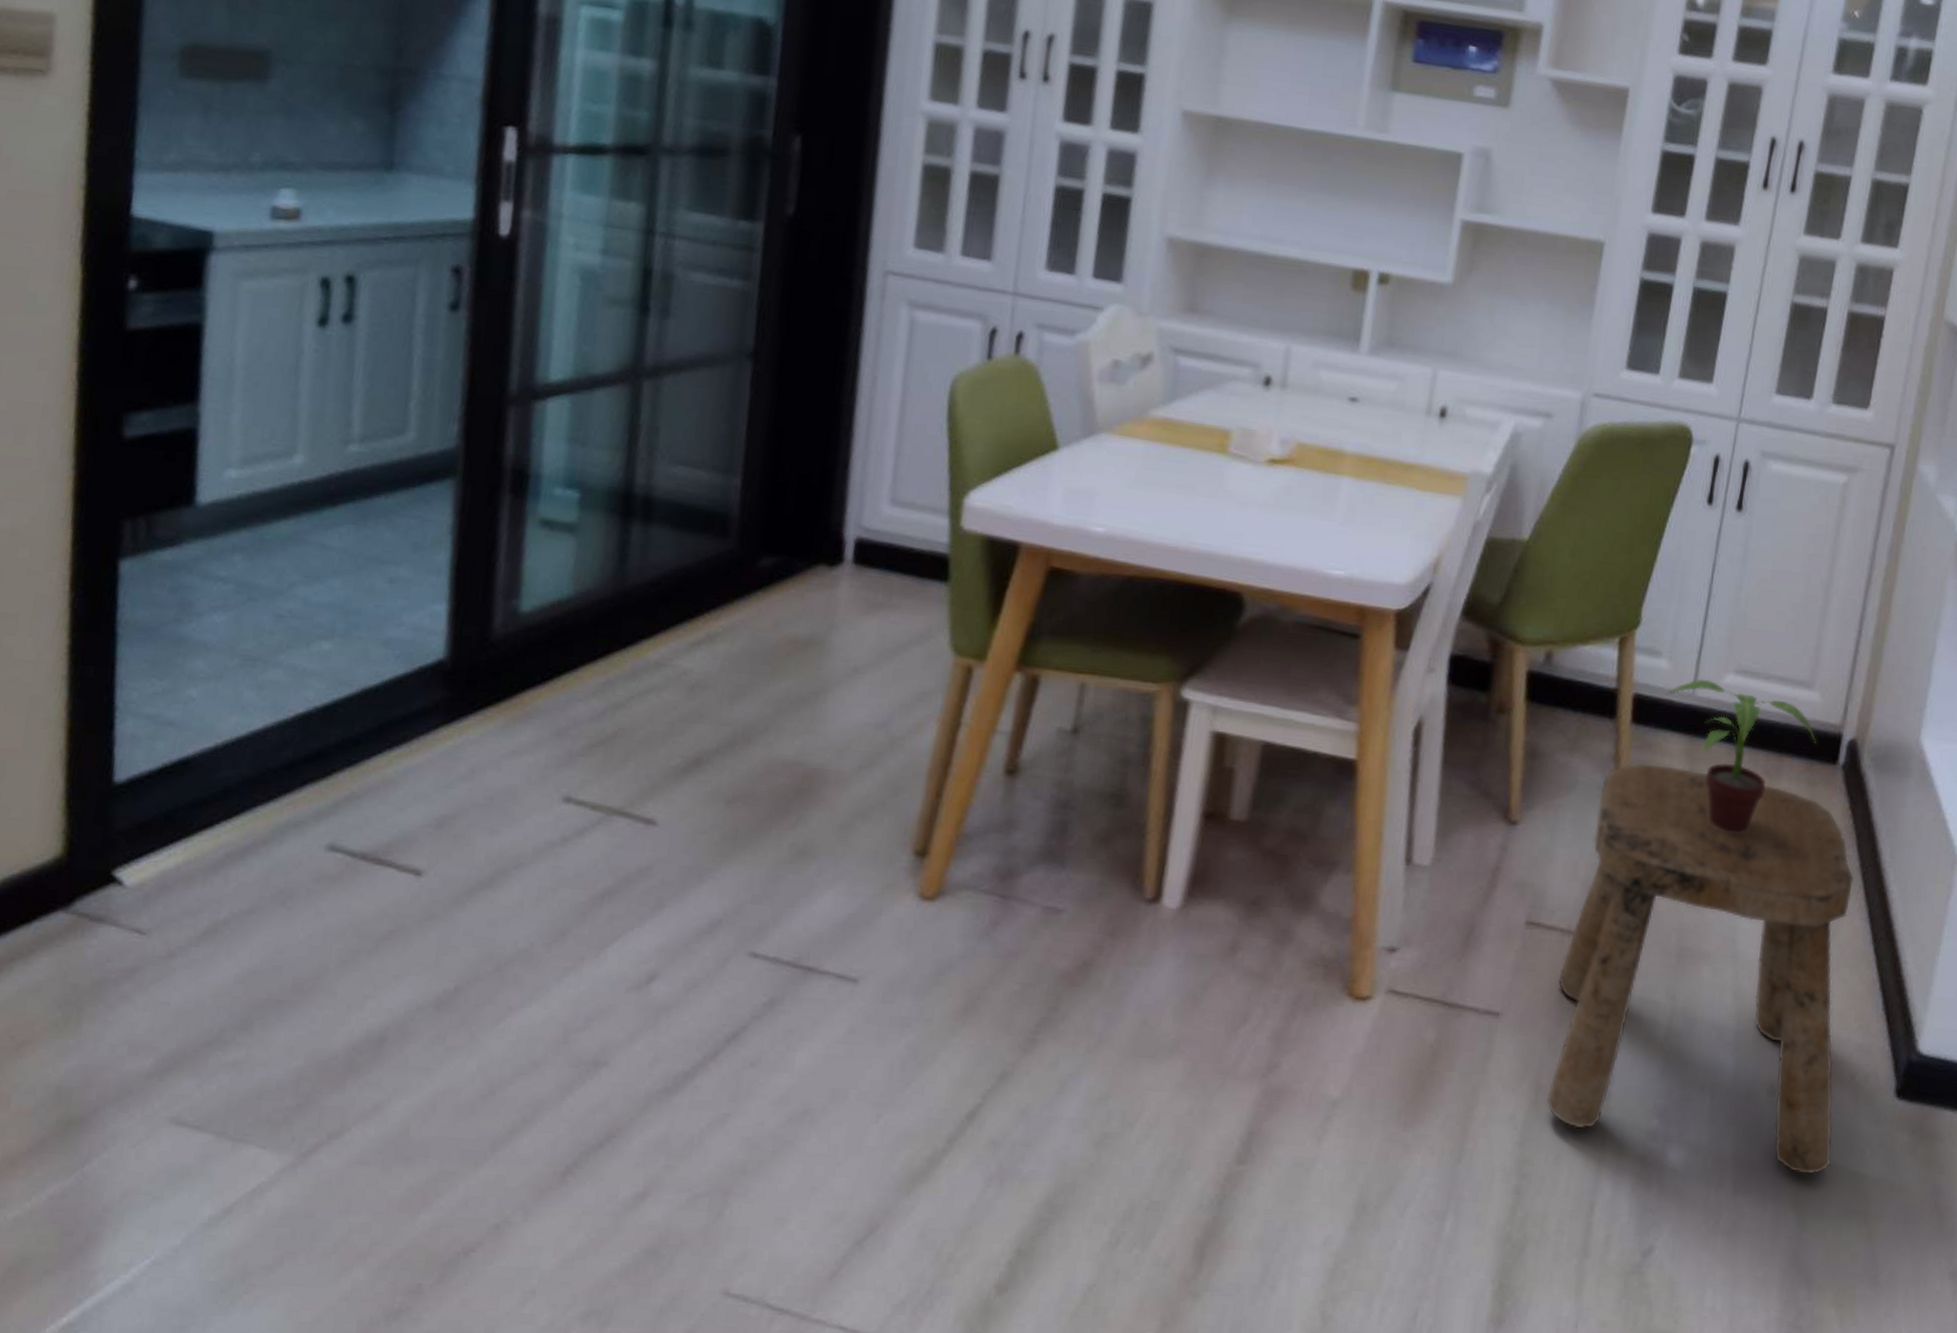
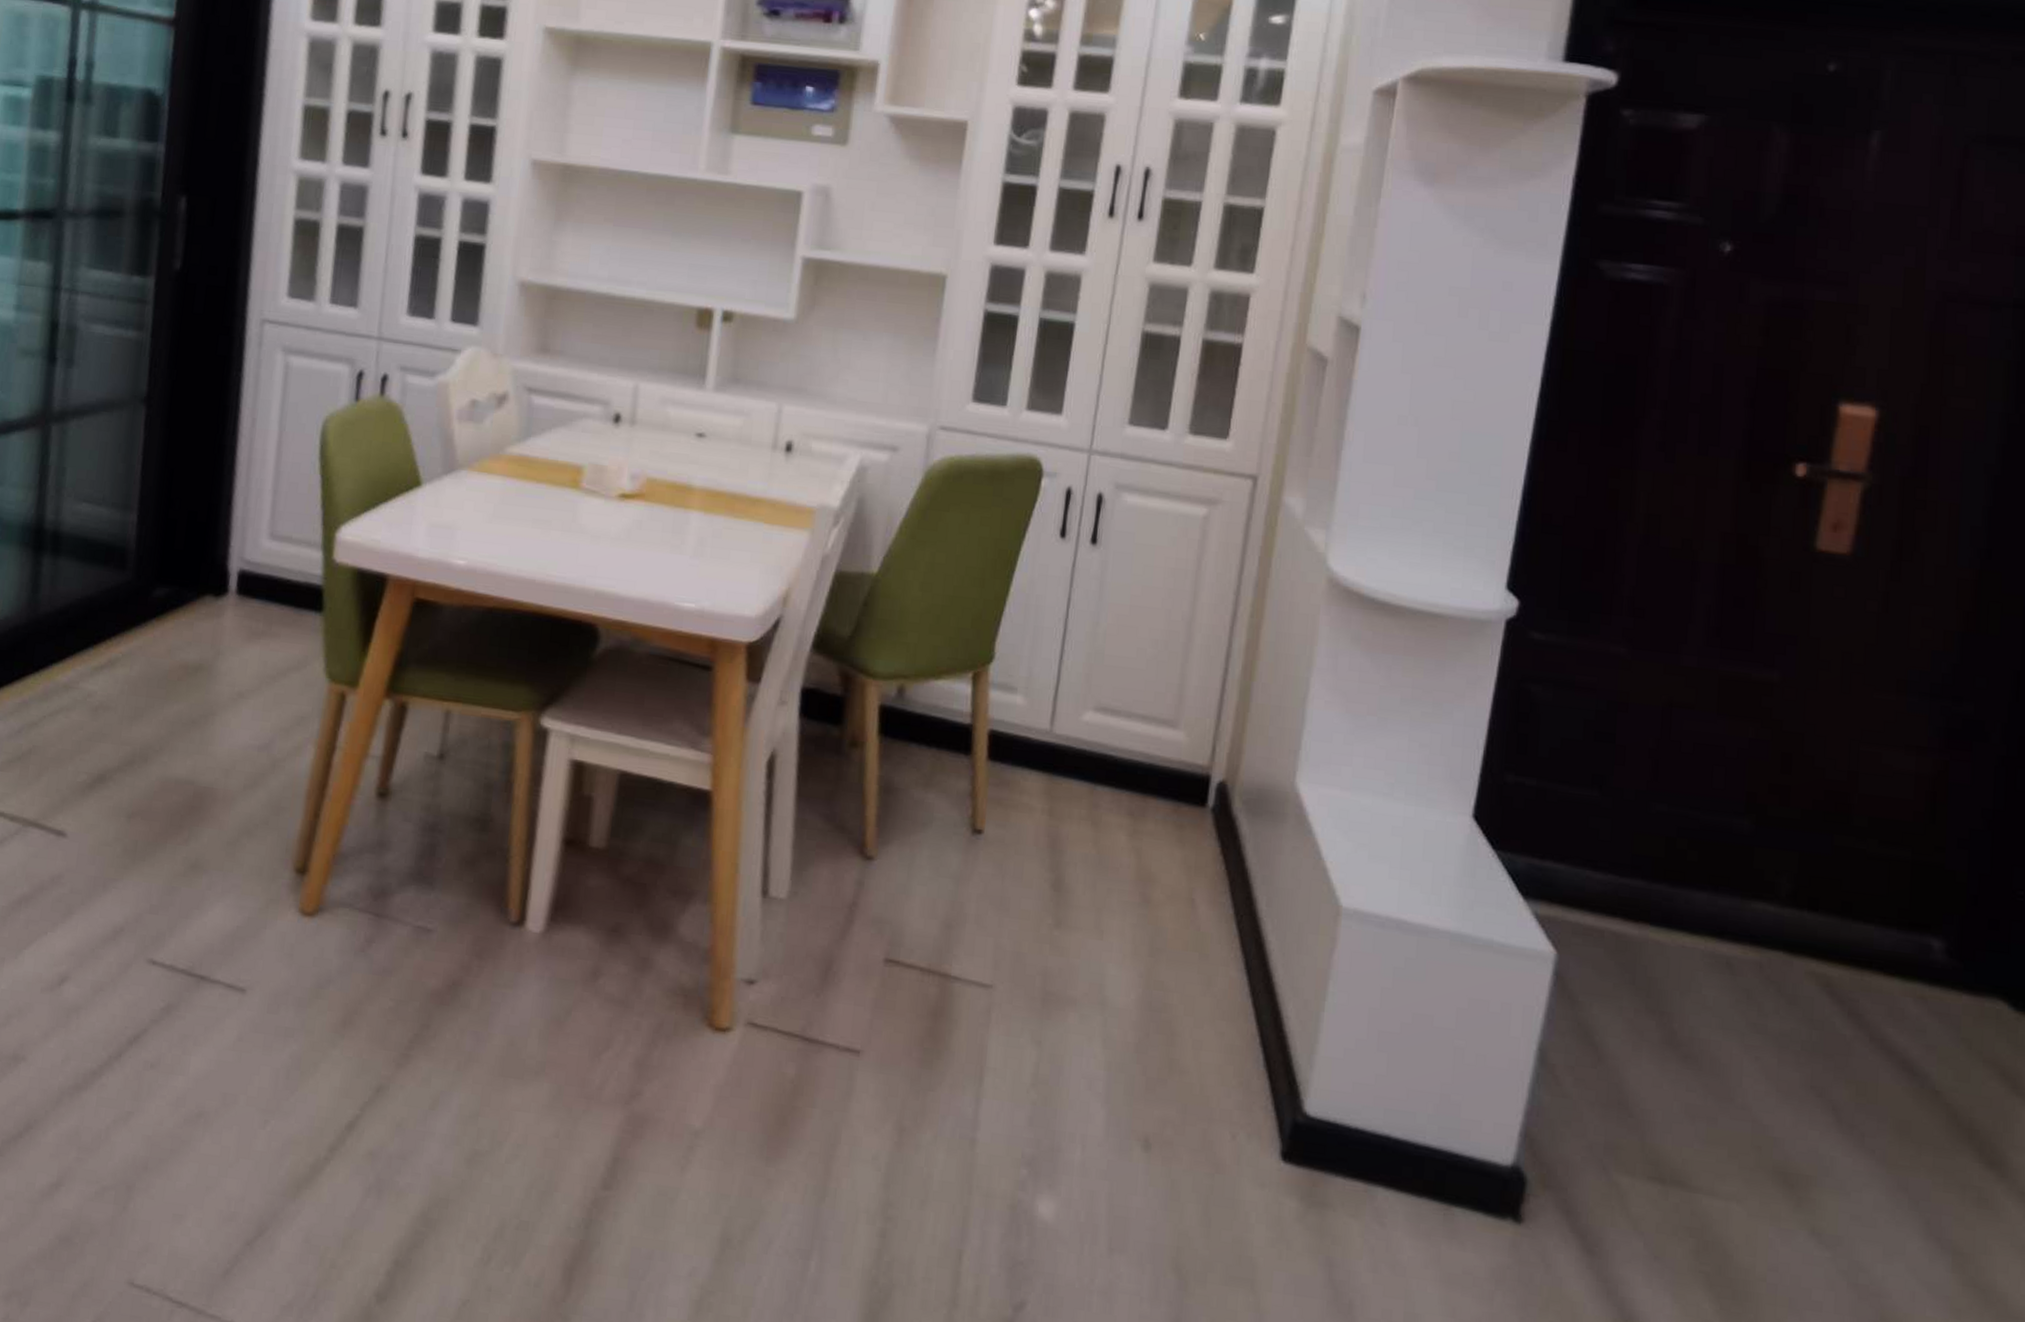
stool: present [1546,763,1855,1175] -> none [910,800,1229,1237]
potted plant: present [1665,678,1817,832] -> none [1022,715,1183,875]

